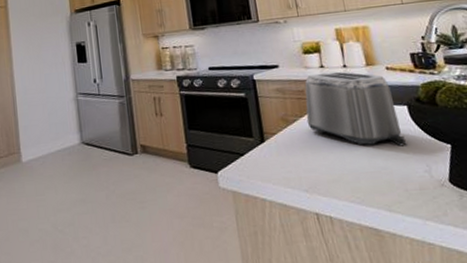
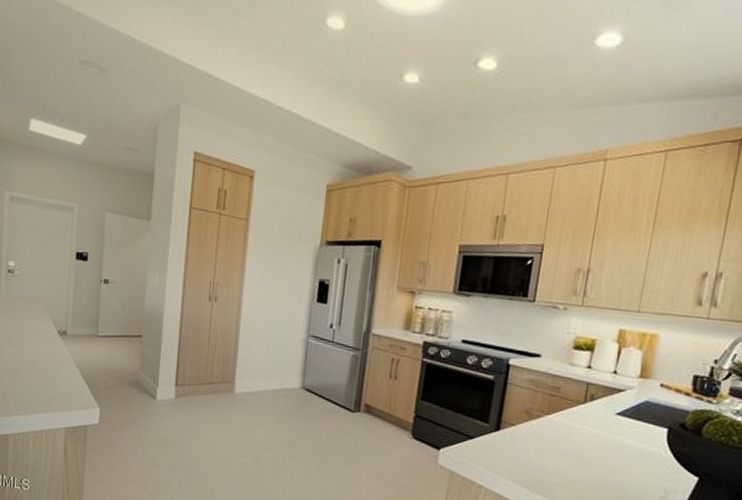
toaster: present [304,71,407,147] -> none [552,373,657,468]

